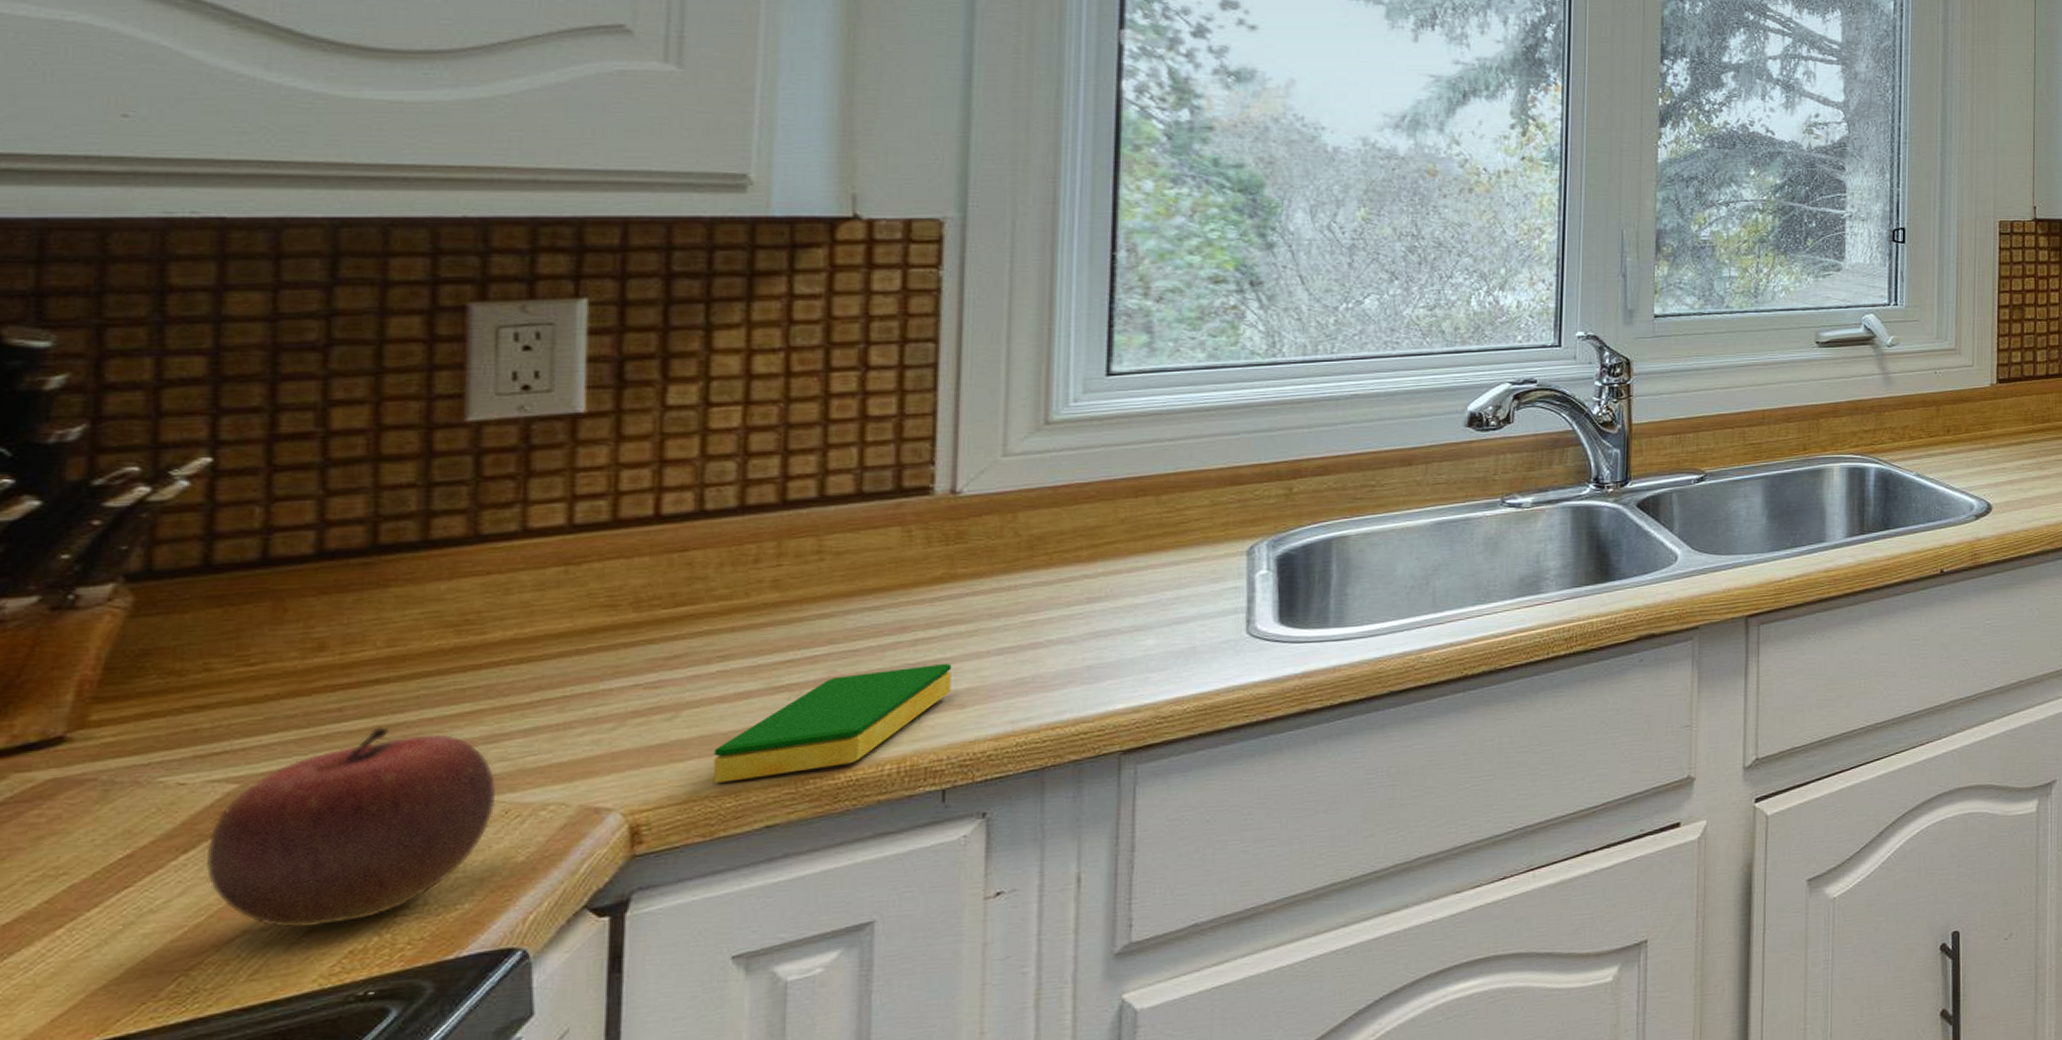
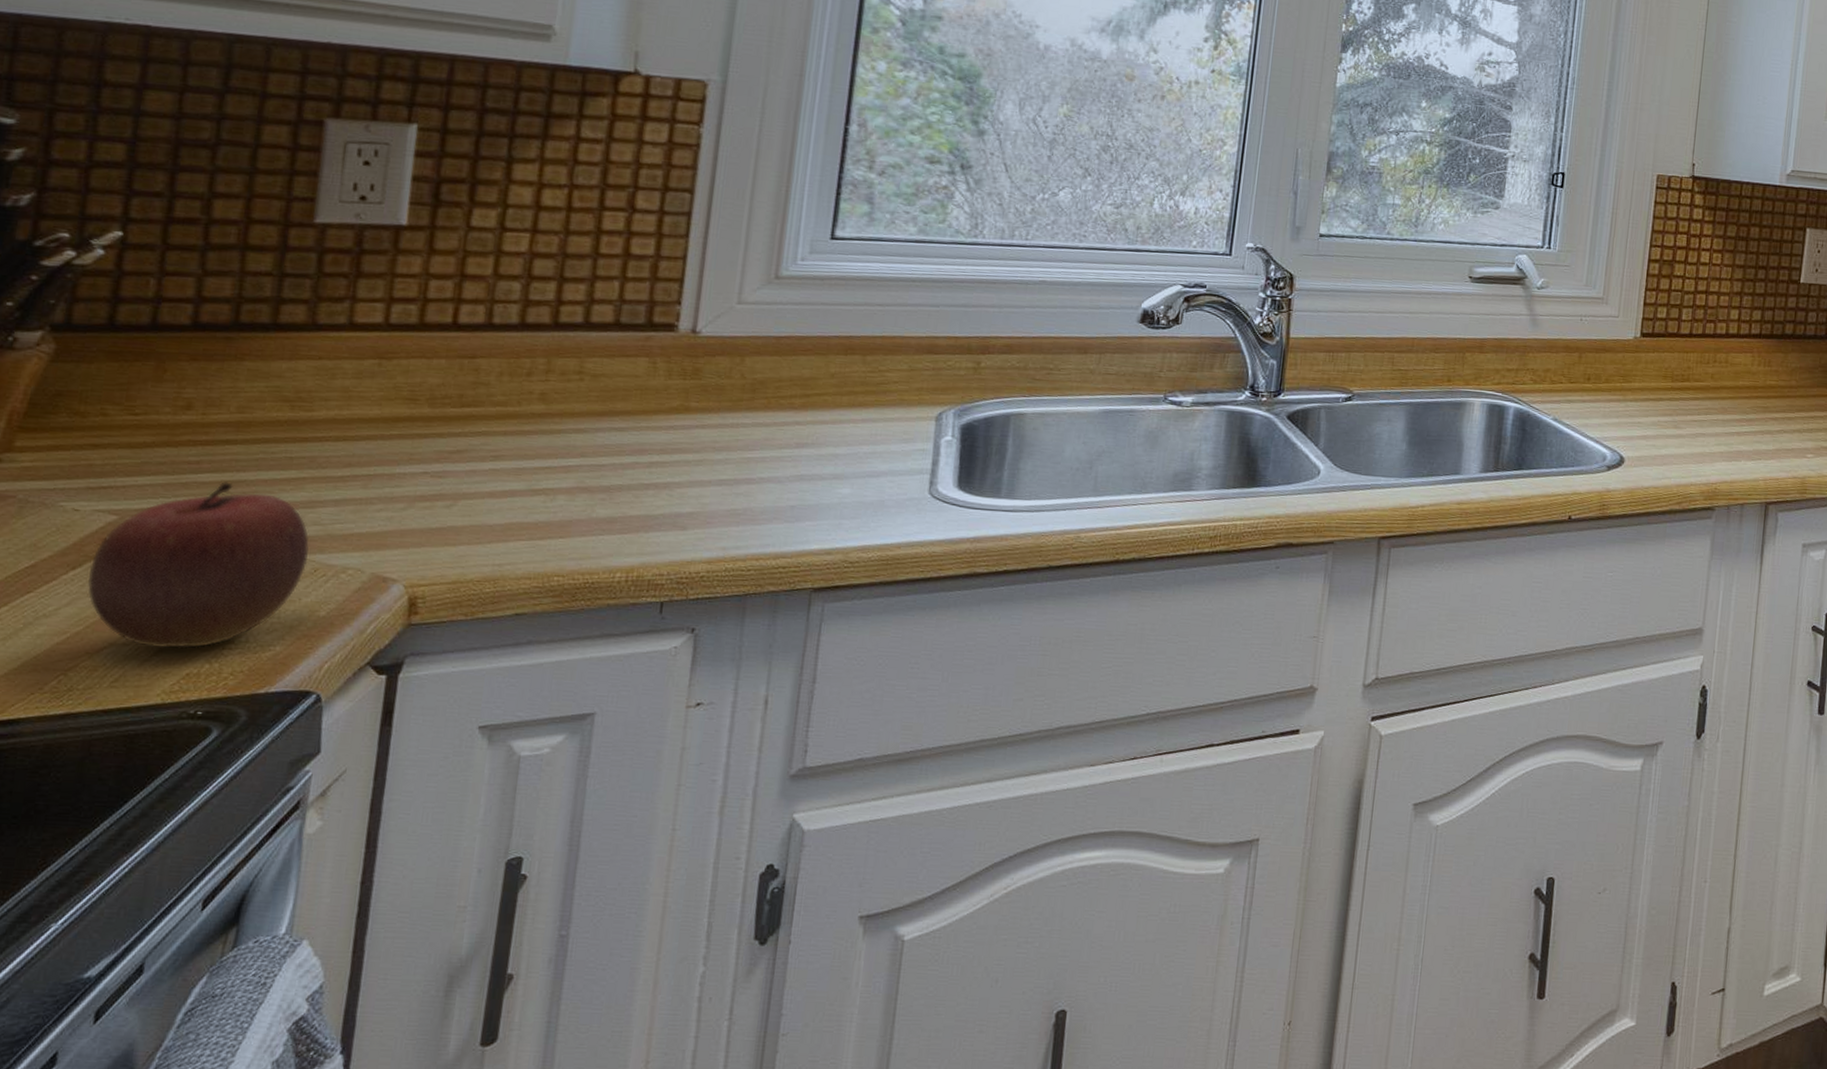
dish sponge: present [713,663,952,783] -> none [477,486,679,570]

